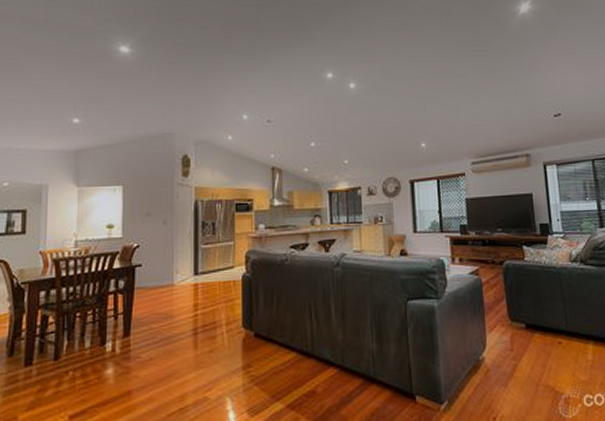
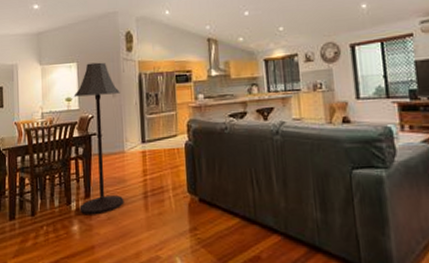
floor lamp: none [116,186,172,356] -> present [73,62,124,215]

